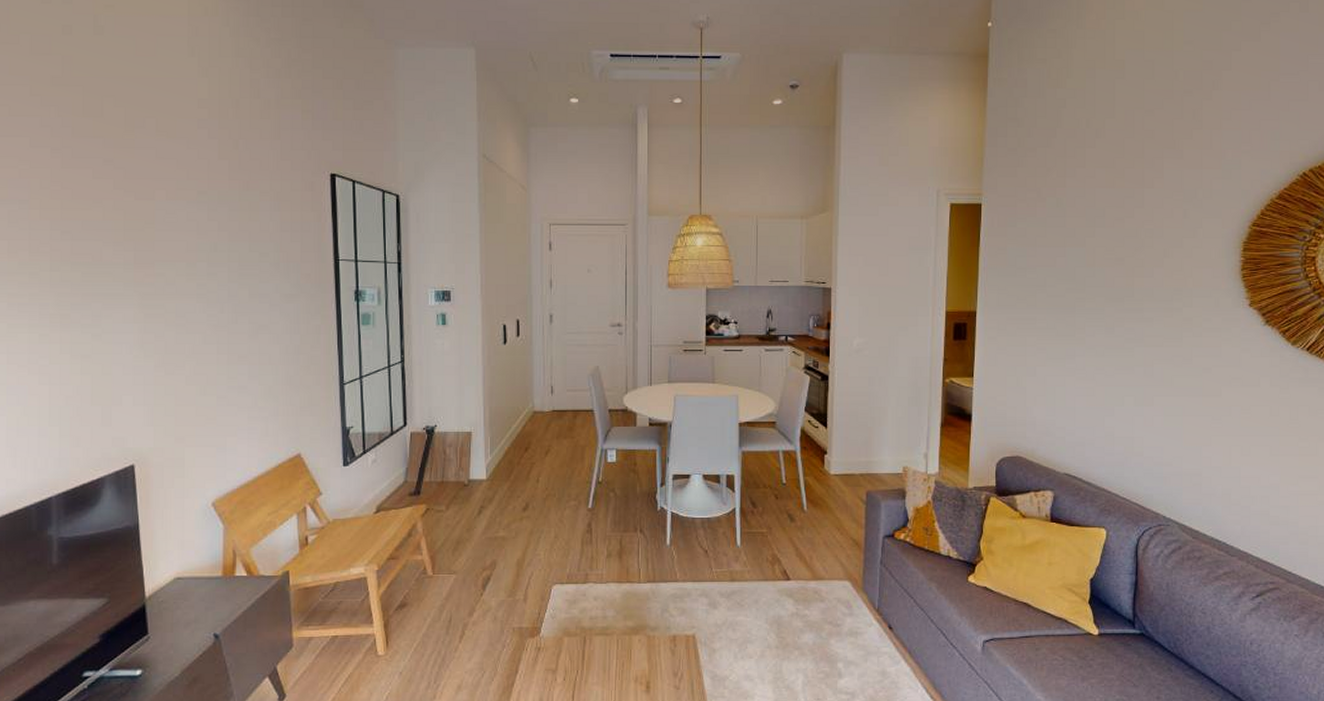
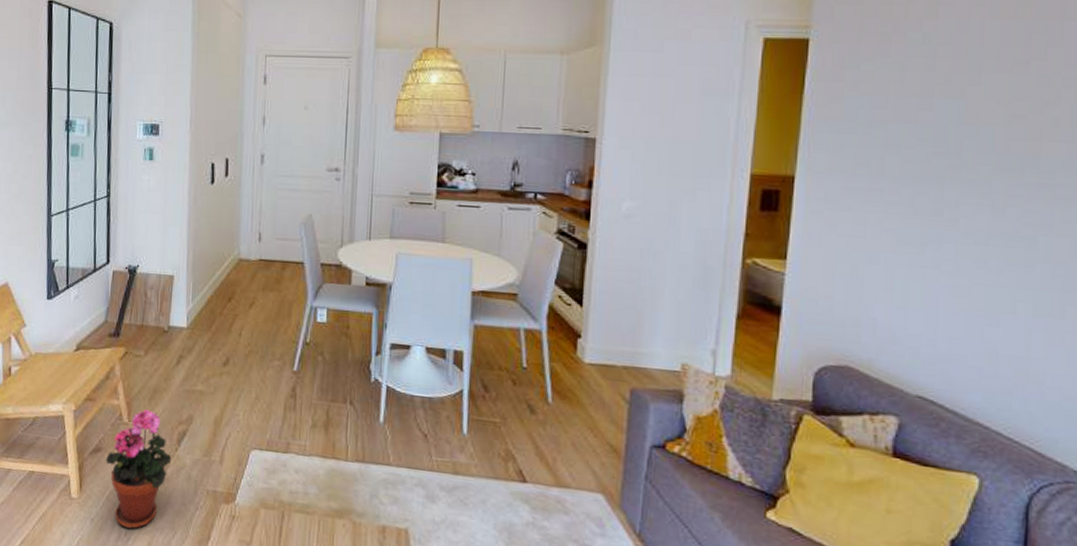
potted plant: none [412,560,478,675] -> present [106,409,172,529]

